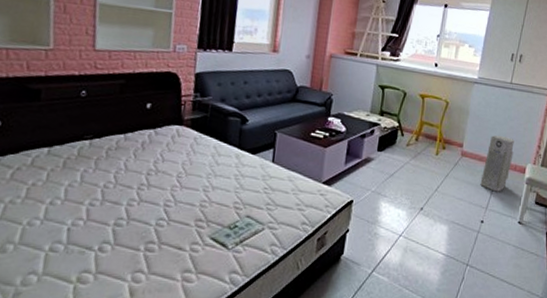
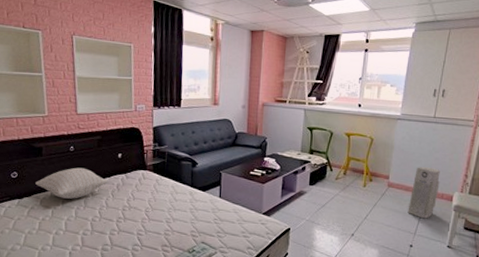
pillow: none [26,118,132,159] -> present [35,167,109,199]

